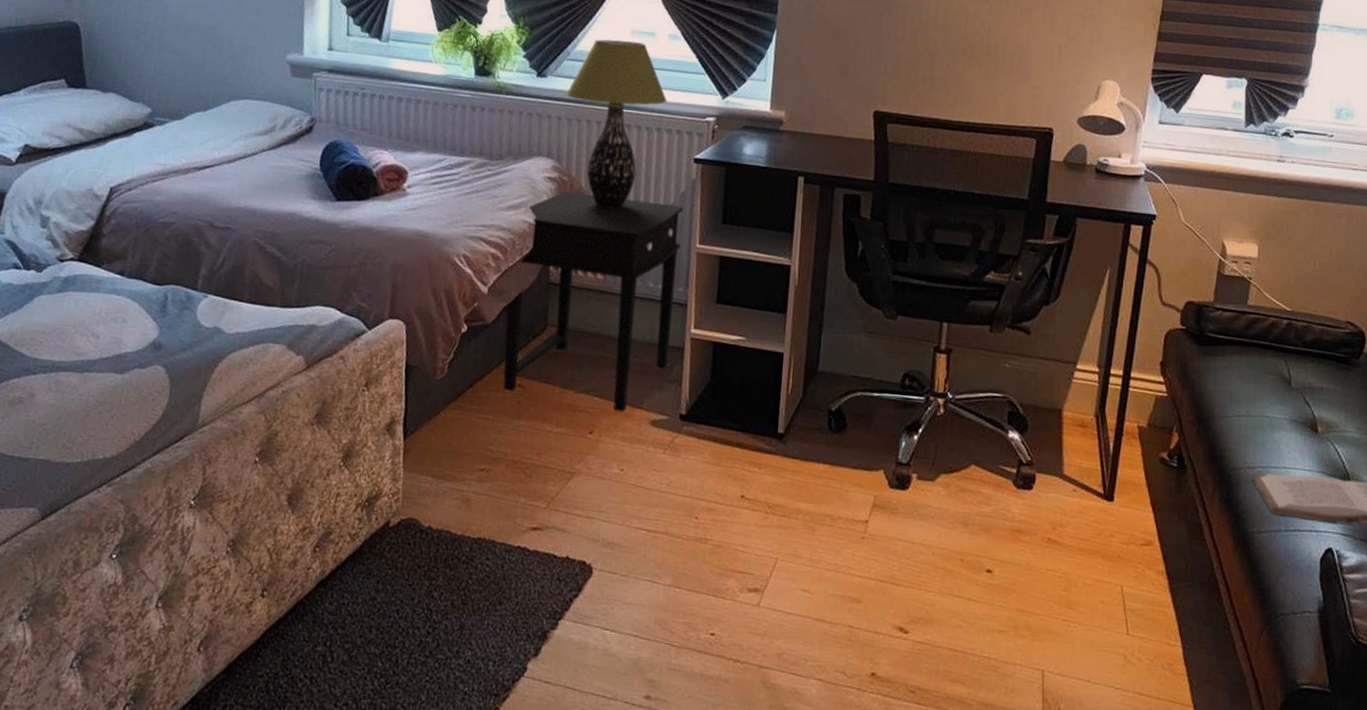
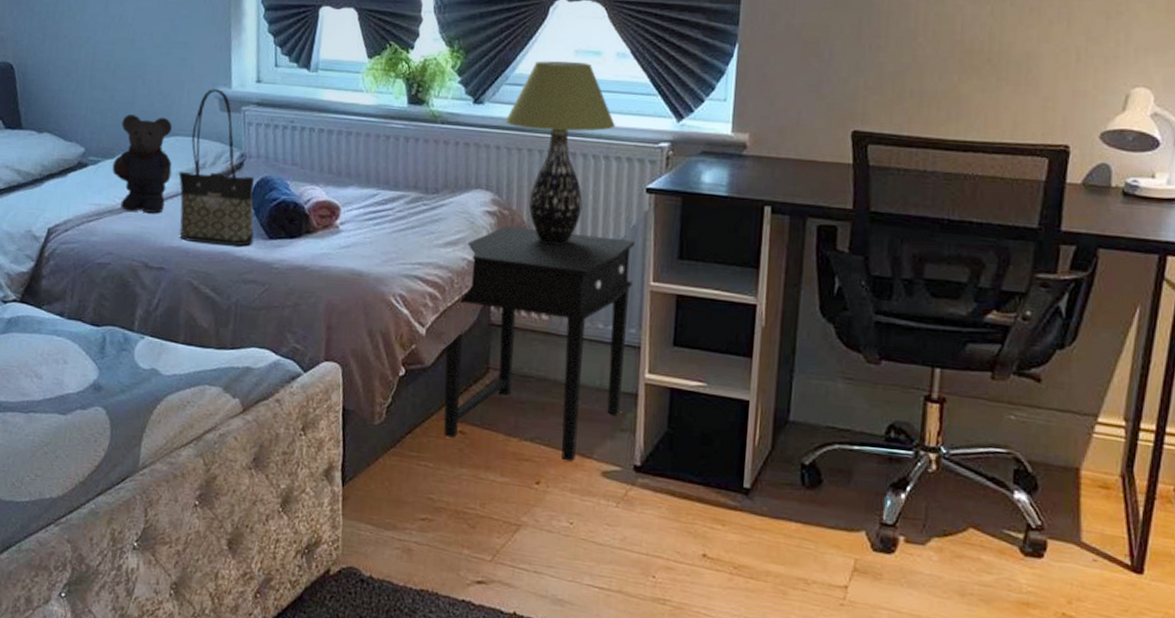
bear: none [179,77,242,174] -> present [112,115,172,213]
tote bag: none [247,55,324,207] -> present [178,89,254,246]

